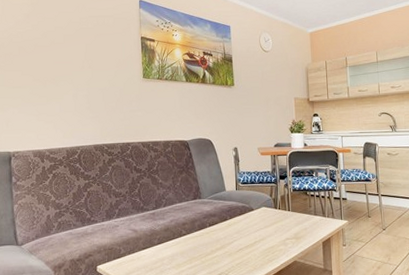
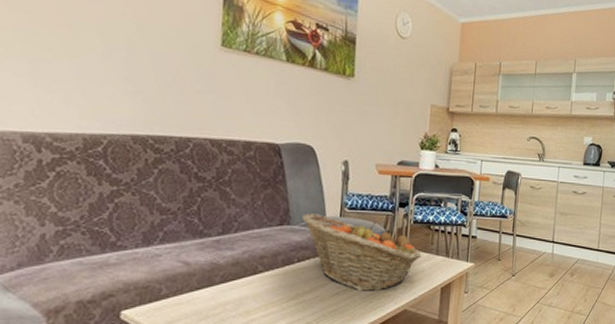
fruit basket: none [209,189,303,247] -> present [302,213,422,291]

